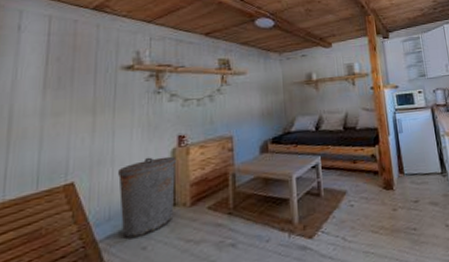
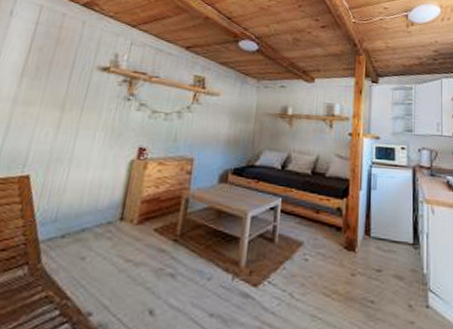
trash can: present [118,156,177,239] -> none [64,164,134,246]

